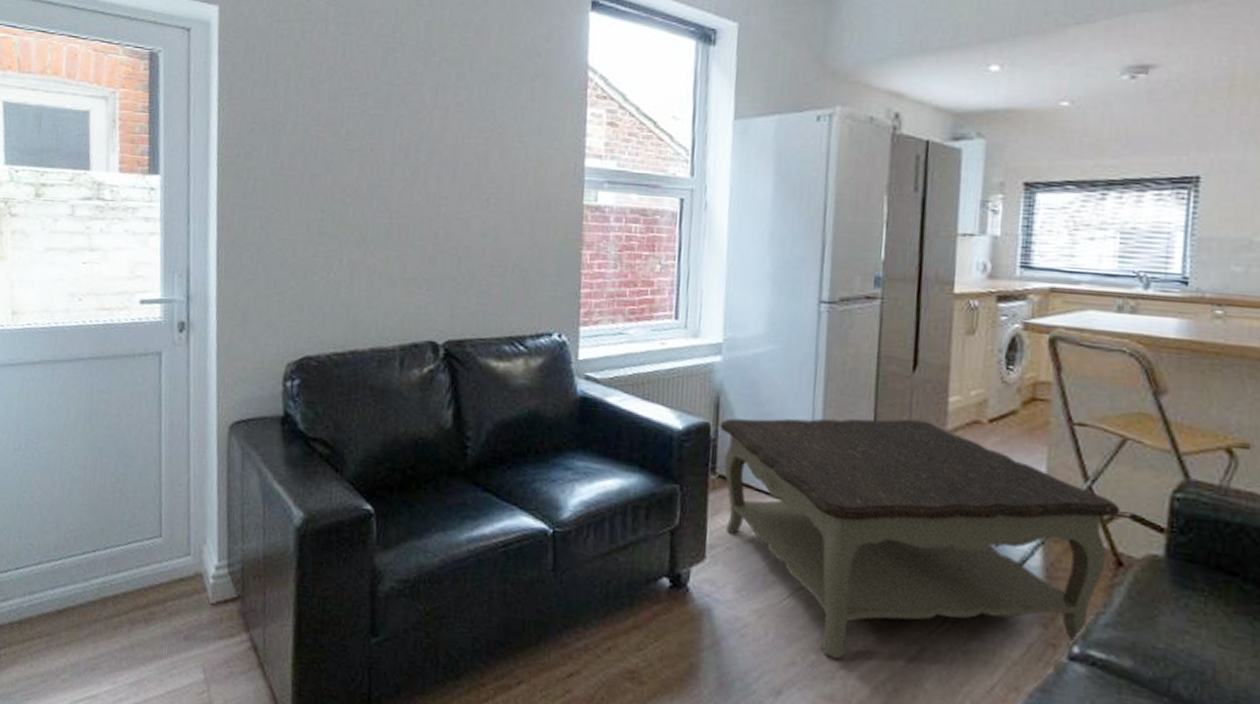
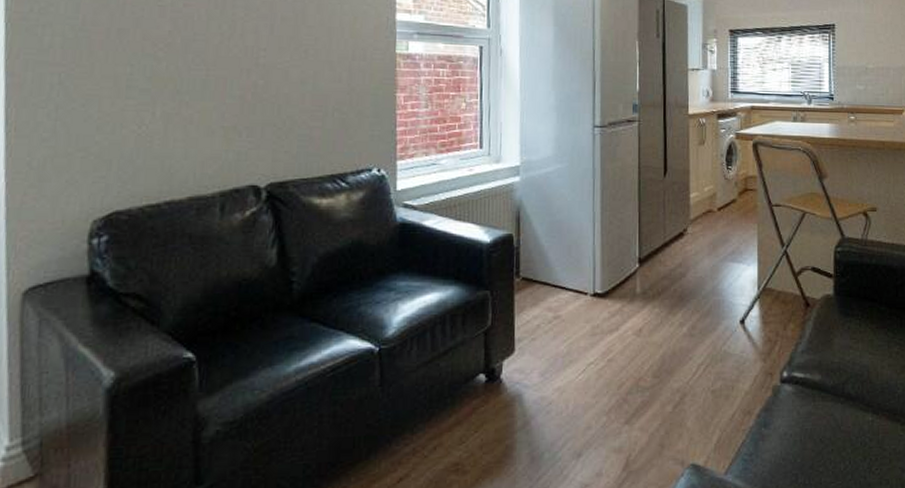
coffee table: present [719,418,1120,659] -> none [520,214,805,417]

